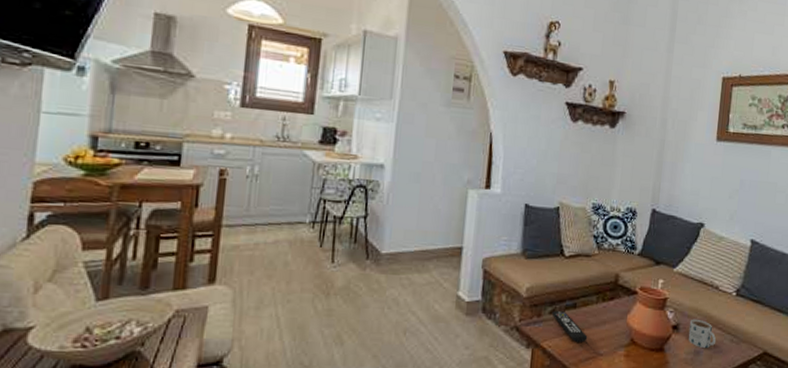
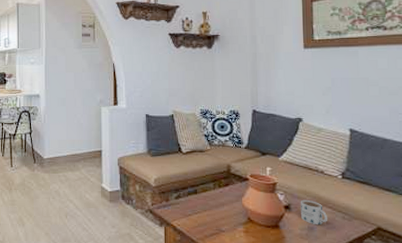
remote control: present [551,311,588,342] -> none [177,197,210,221]

